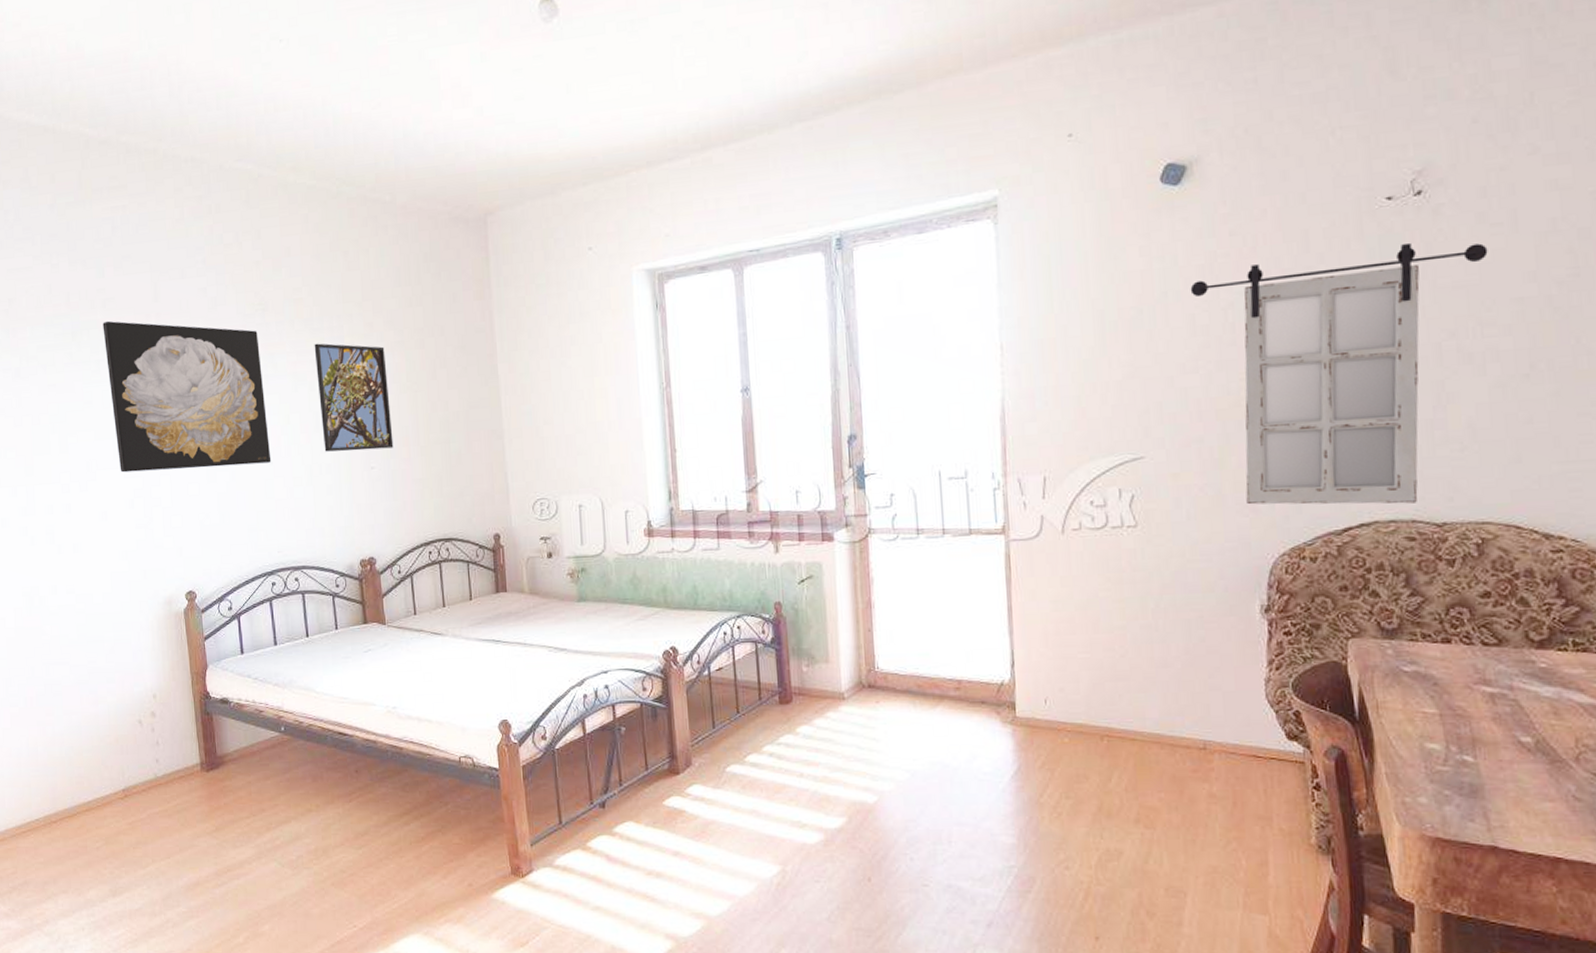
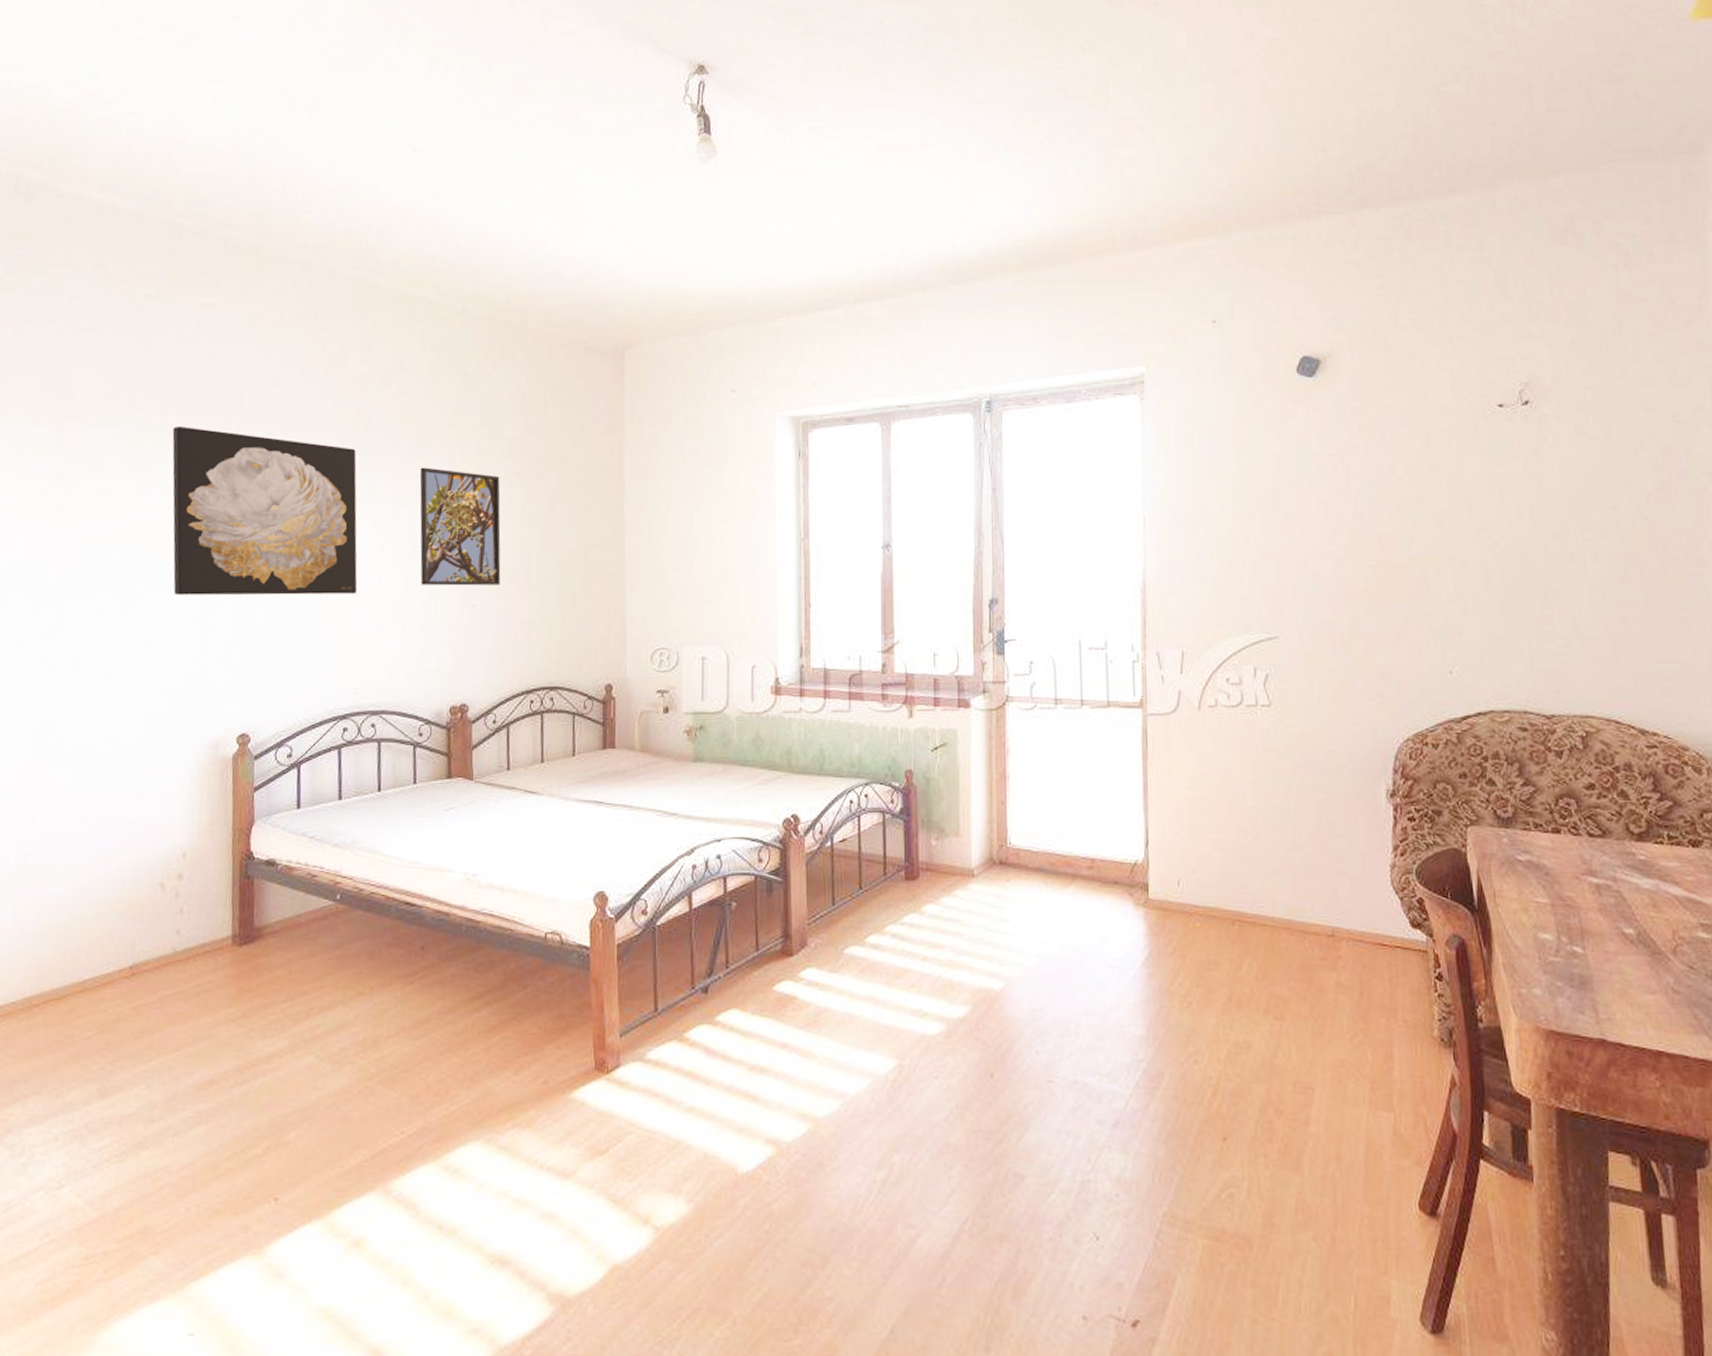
home mirror: present [1190,242,1488,505] -> none [1323,447,1586,695]

